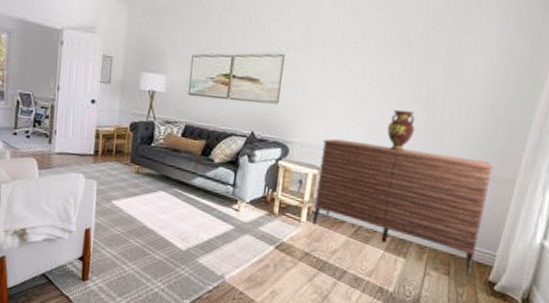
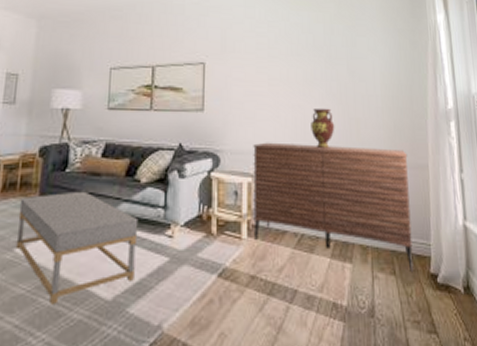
coffee table: none [112,162,211,246] -> present [15,191,139,305]

